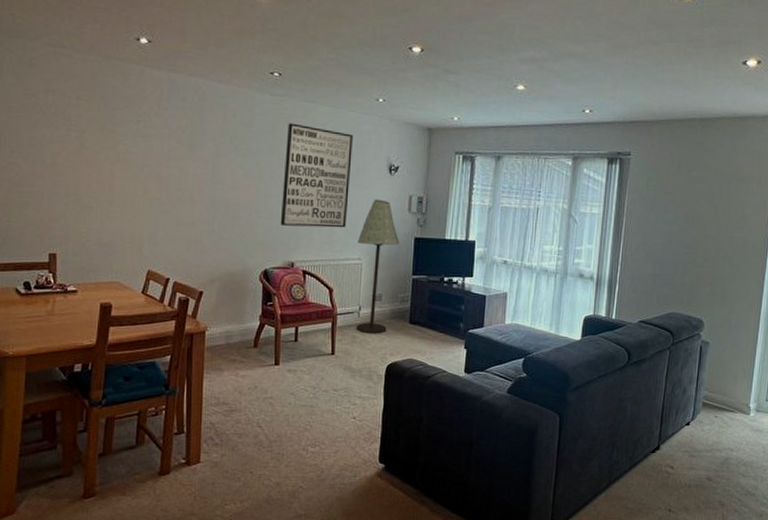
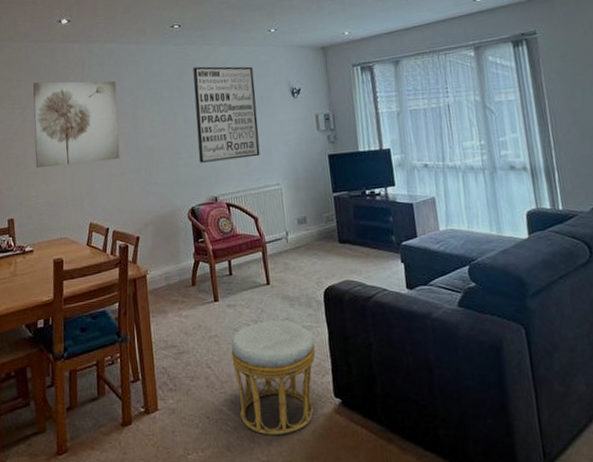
wall art: none [90,105,198,208] -> present [33,80,120,169]
ottoman: none [284,388,369,492] -> present [231,320,316,435]
floor lamp: present [356,199,400,334] -> none [273,123,318,259]

